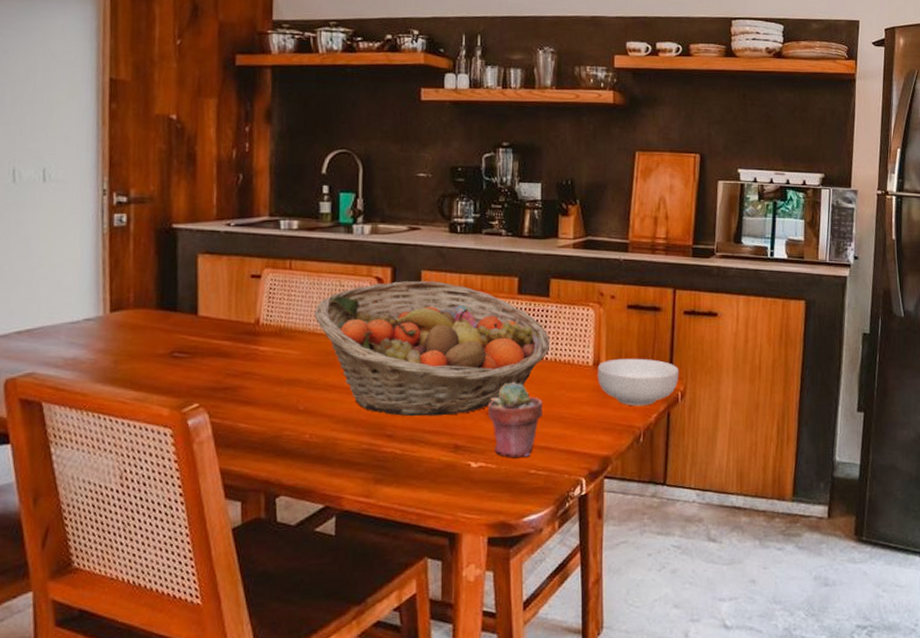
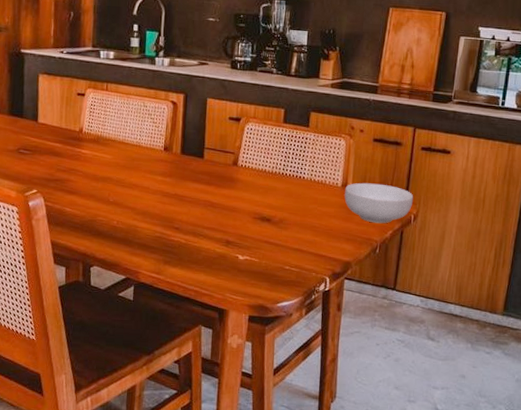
fruit basket: present [314,281,550,417] -> none [123,106,308,217]
potted succulent: present [487,381,542,457] -> none [254,194,298,255]

